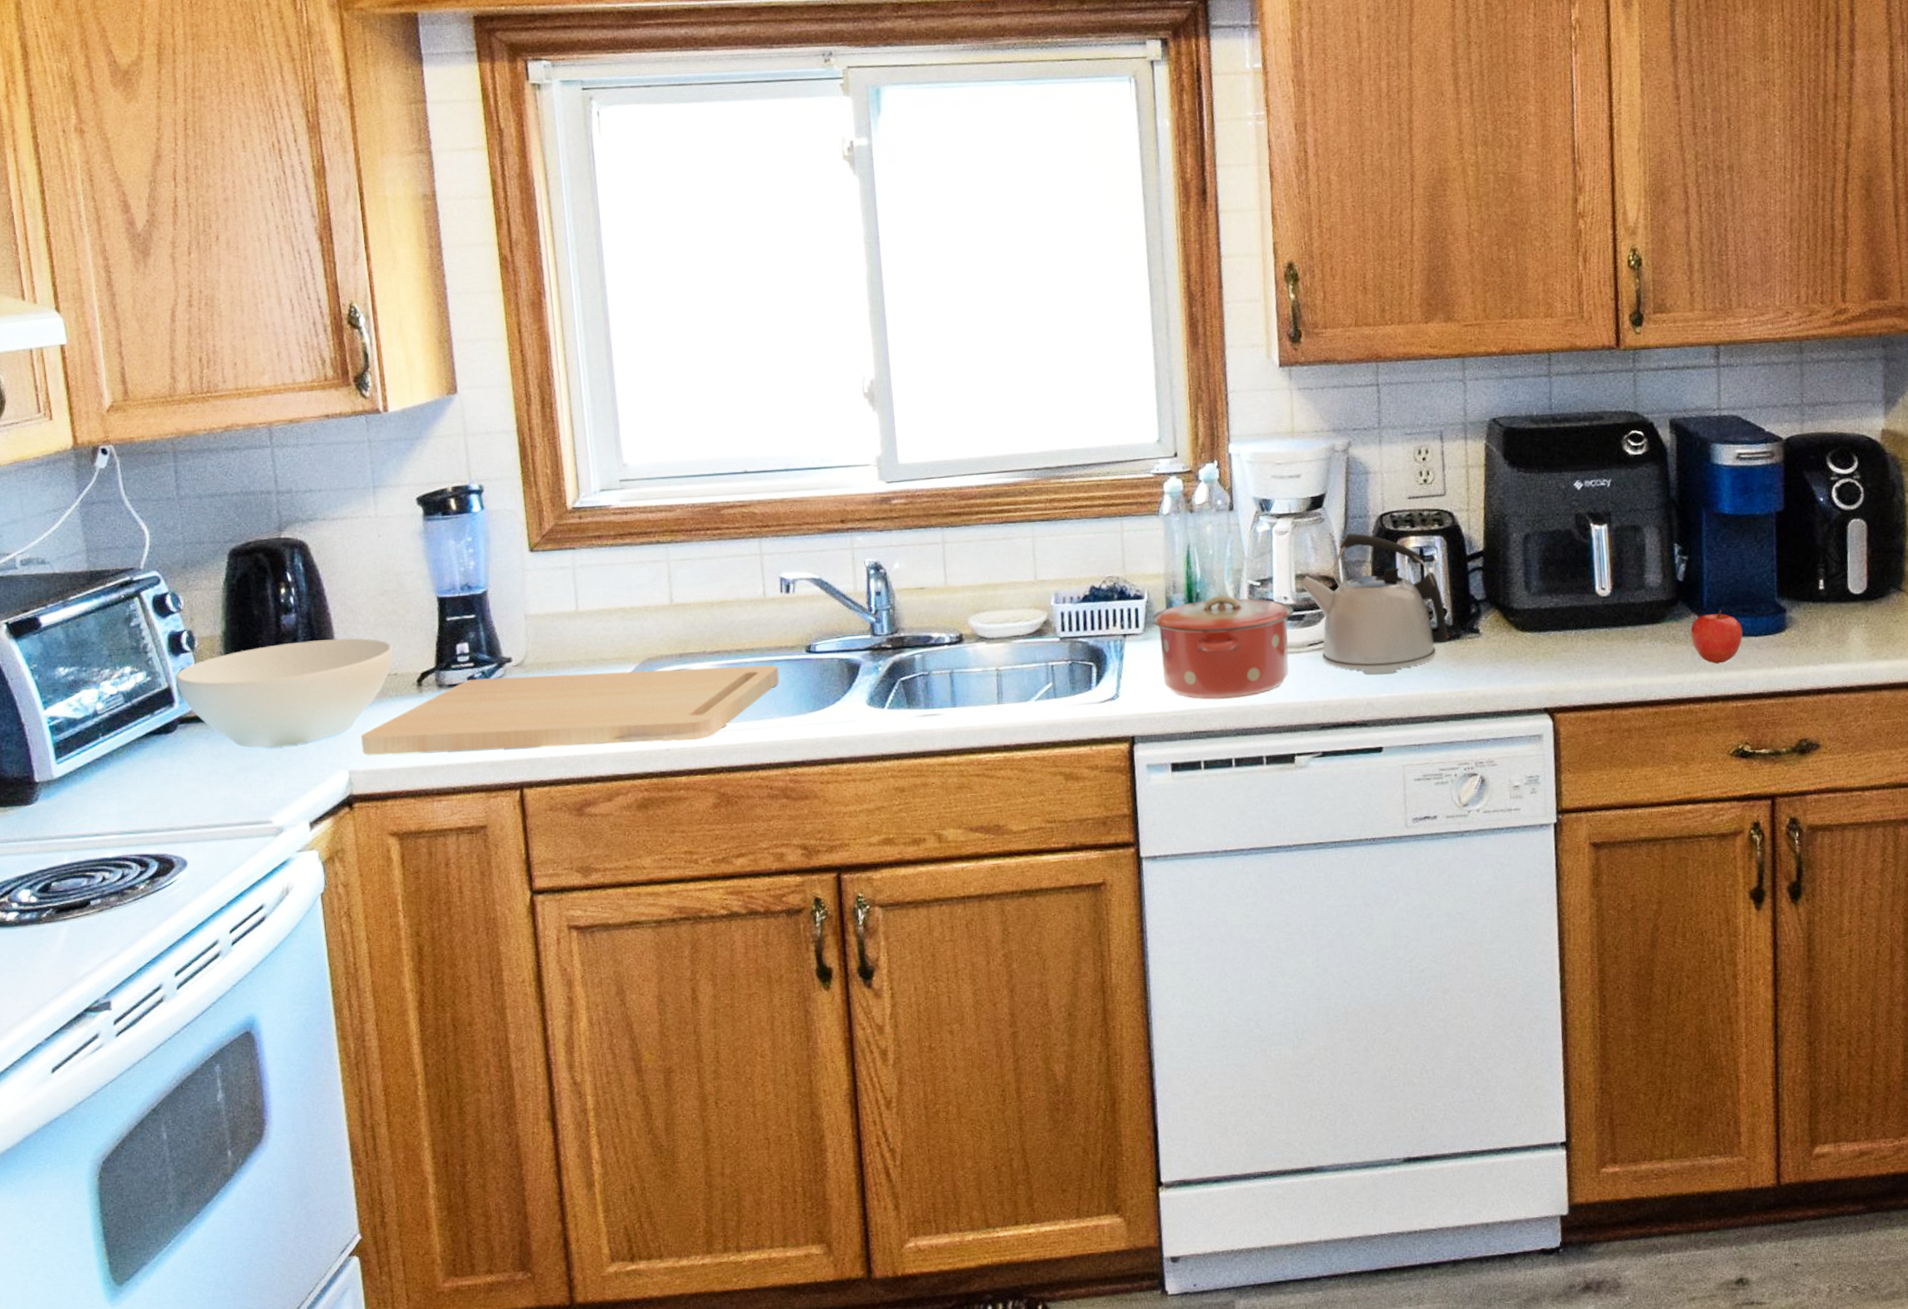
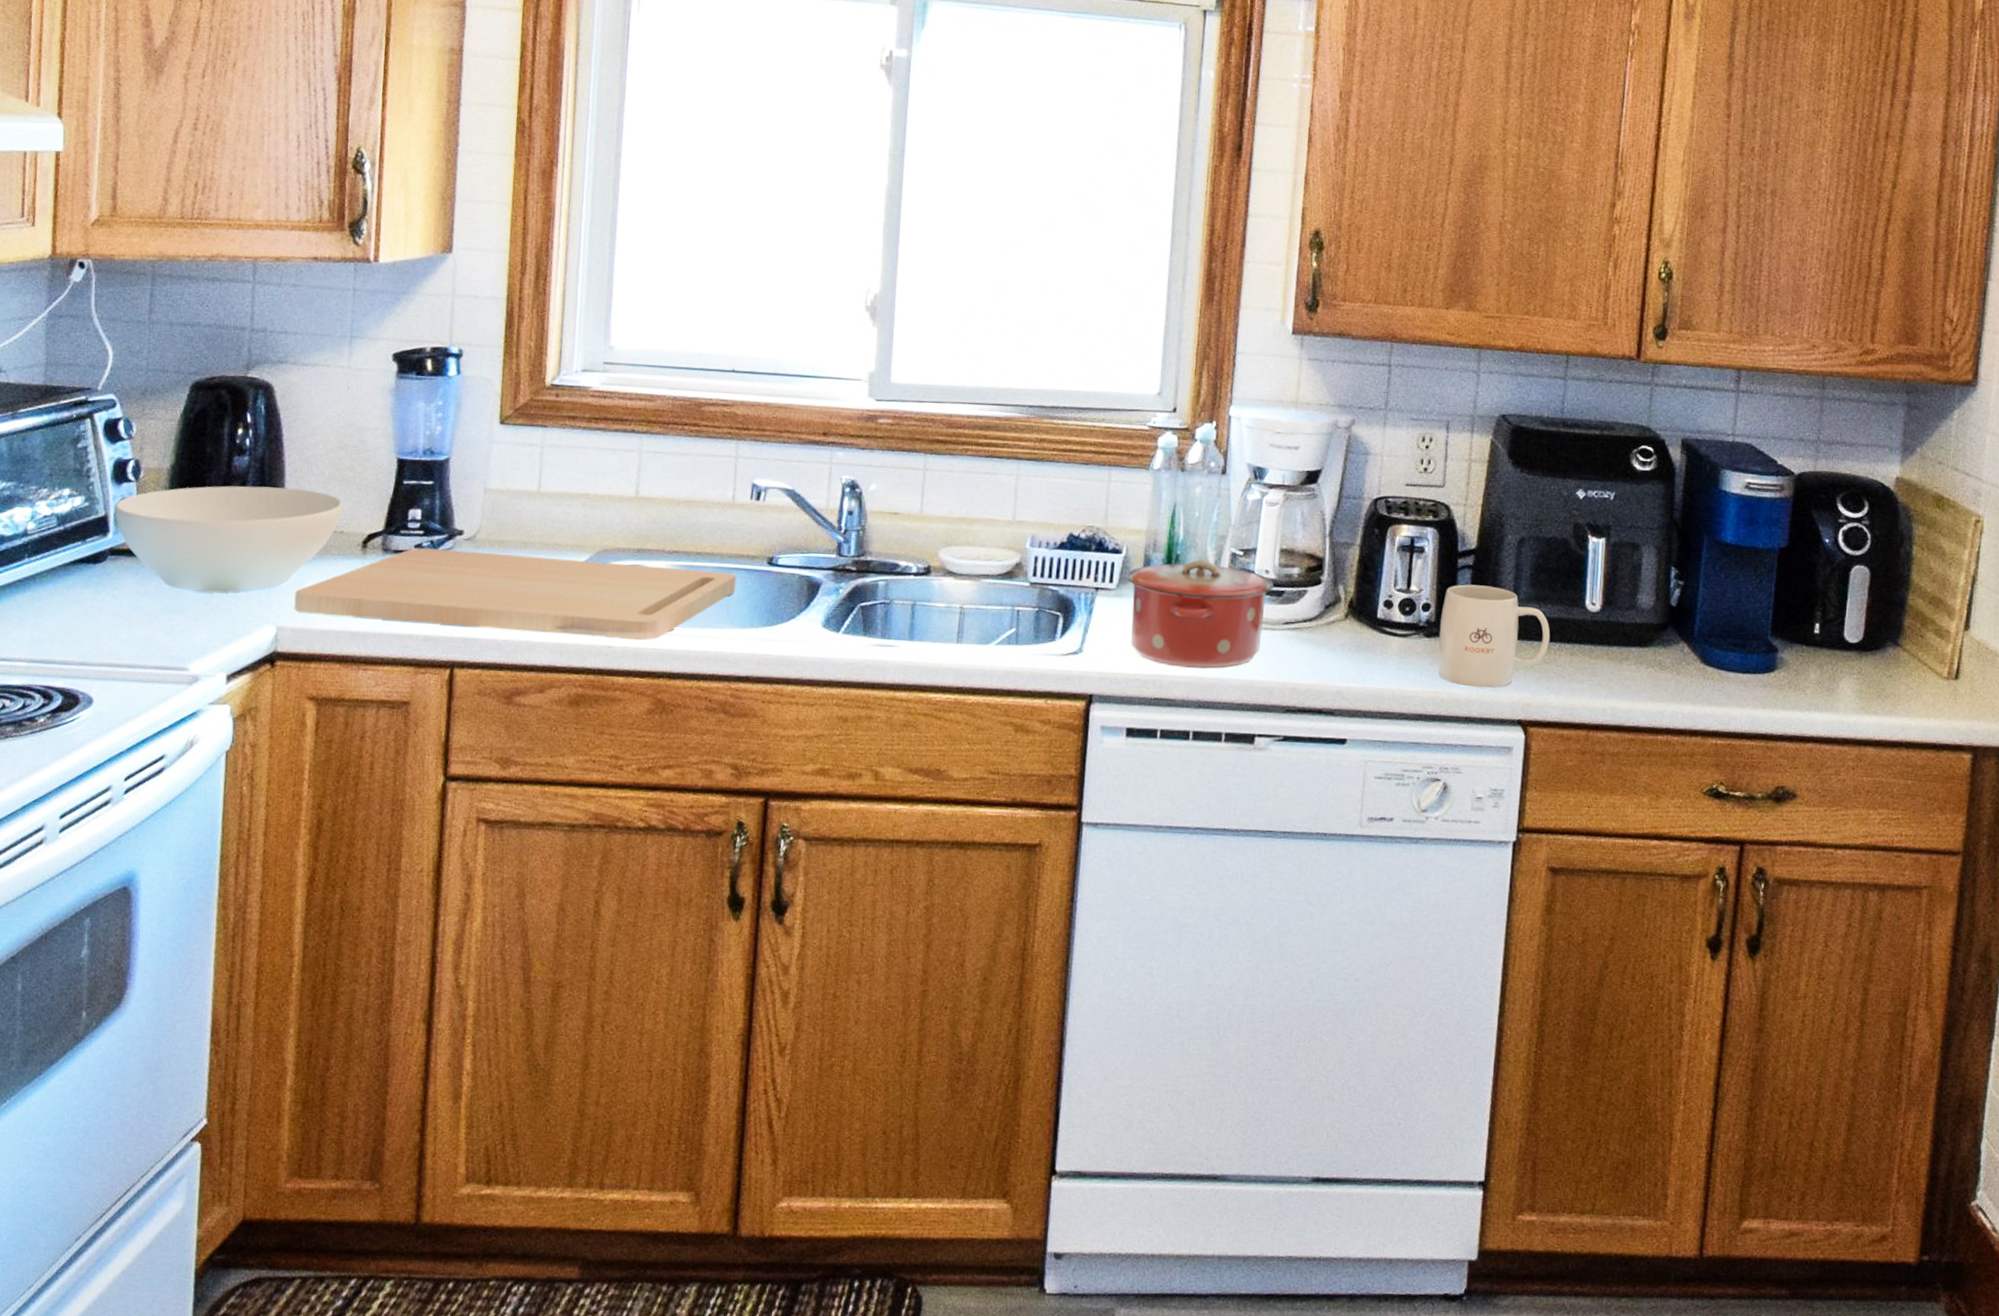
kettle: present [1297,533,1450,676] -> none [1281,513,1431,664]
mug: none [1457,584,1566,683] -> present [1437,584,1551,688]
fruit: present [1690,609,1743,664] -> none [1677,641,1731,697]

